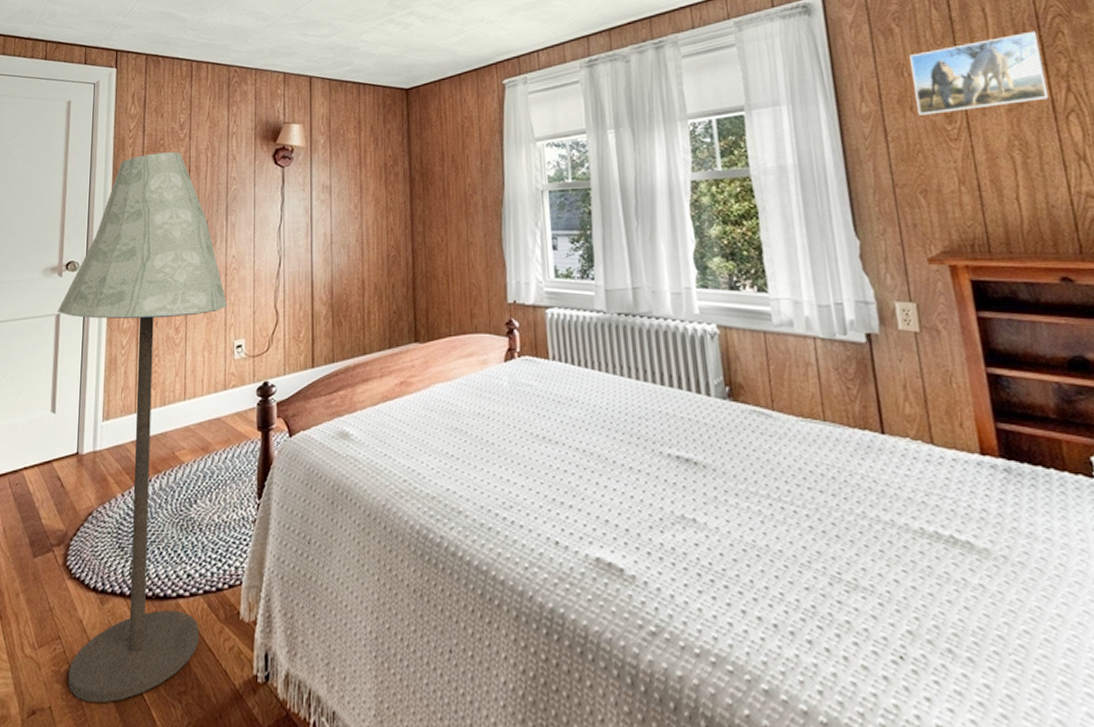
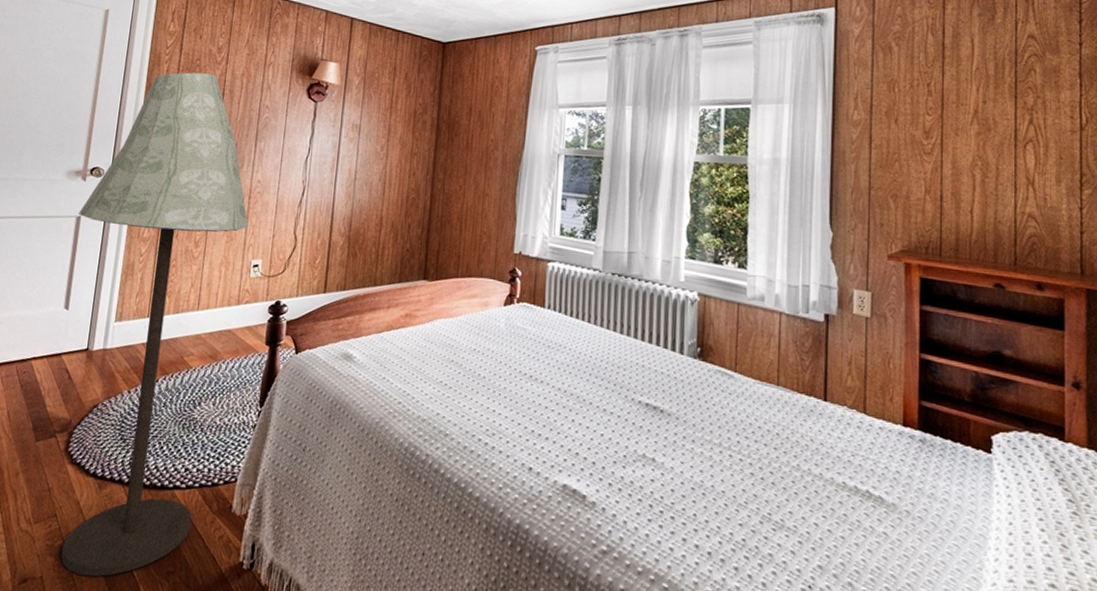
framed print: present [909,31,1049,115] -> none [901,66,1014,129]

